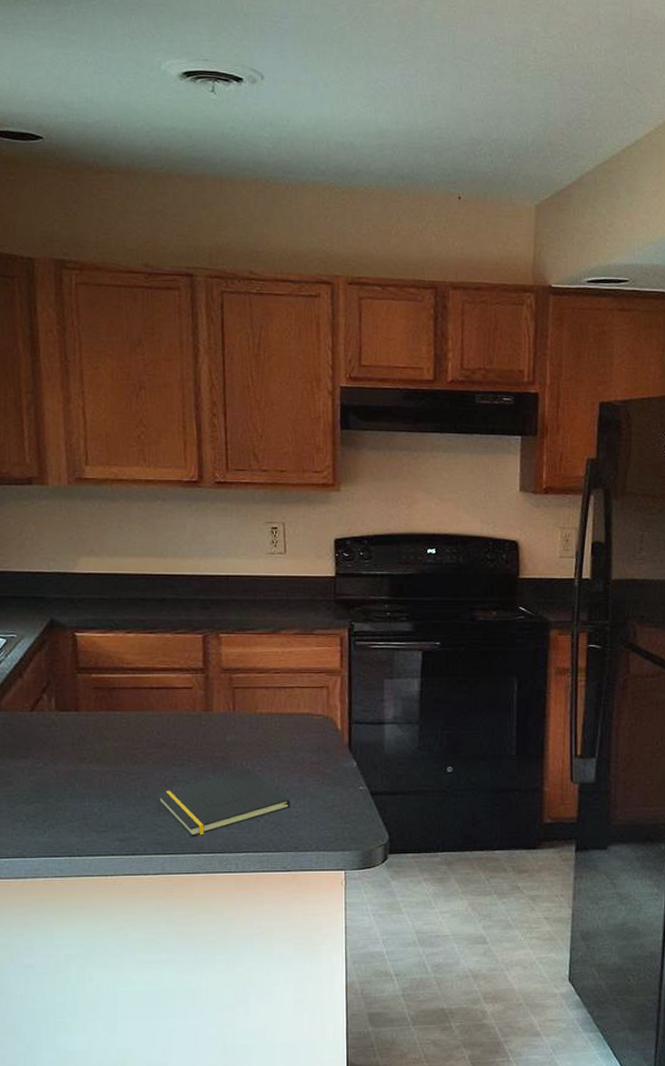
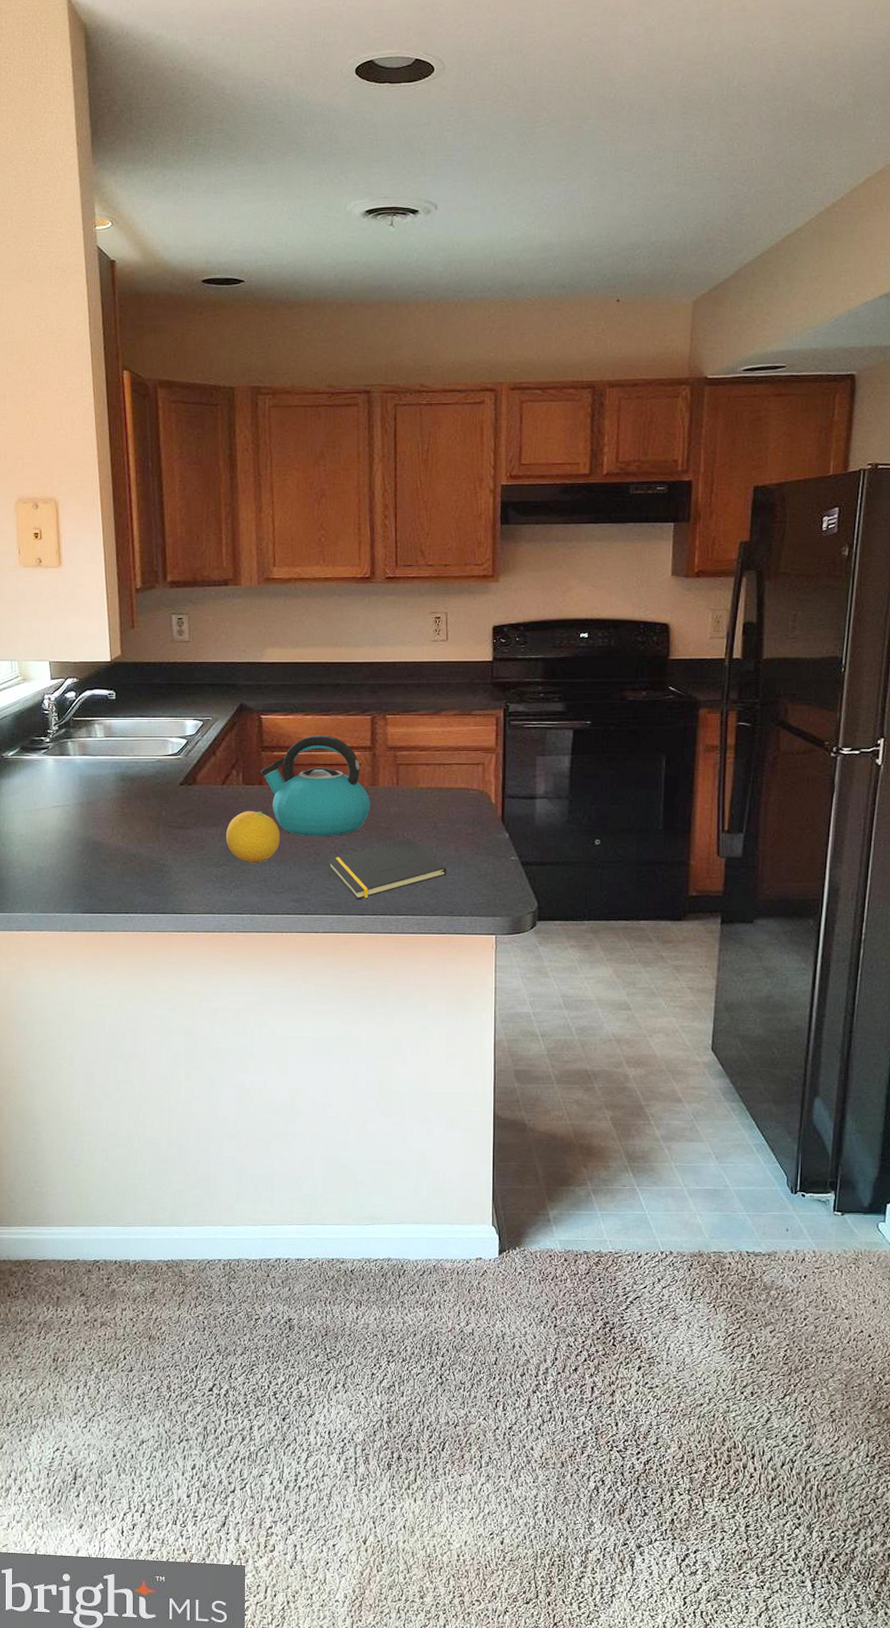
fruit: none [36,741,102,800] -> present [225,811,281,864]
kettle: none [76,654,204,768] -> present [260,734,371,837]

